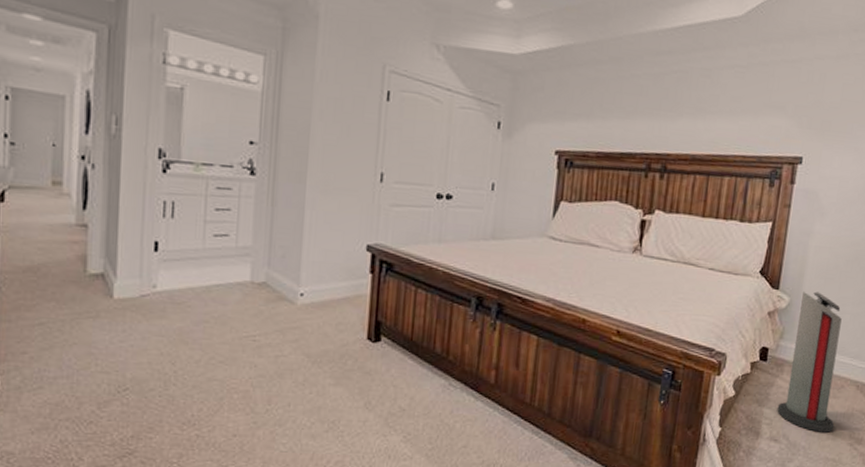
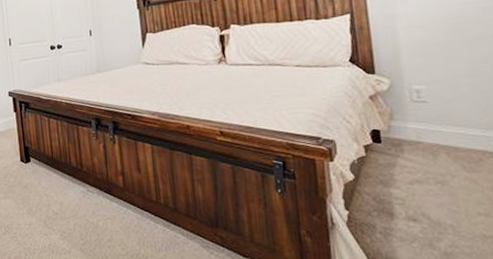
air purifier: present [777,291,842,433] -> none [403,69,484,209]

